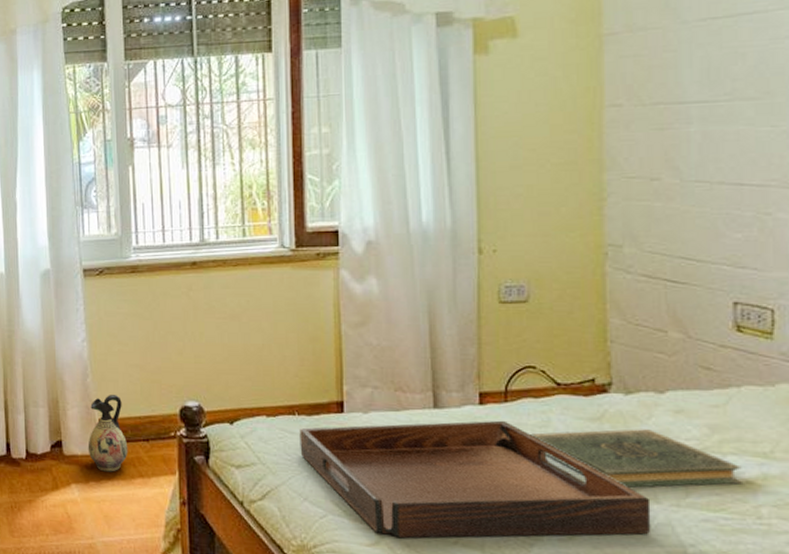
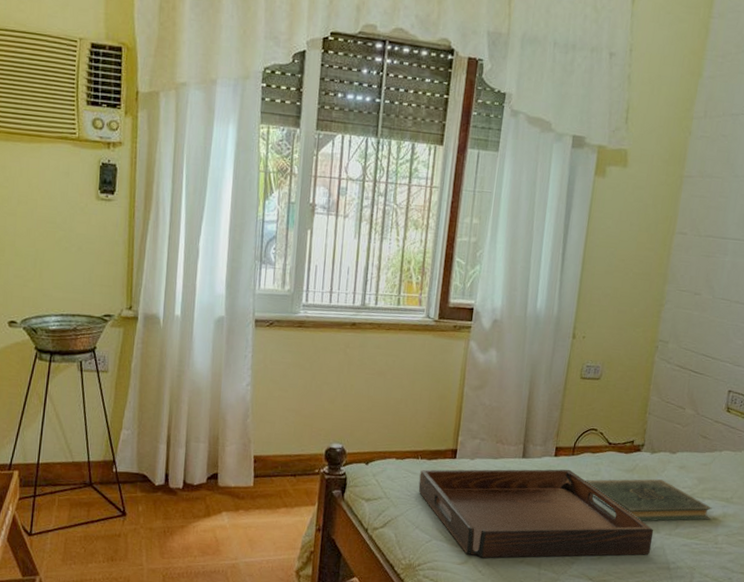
ceramic jug: present [87,395,128,472] -> none [240,434,277,502]

